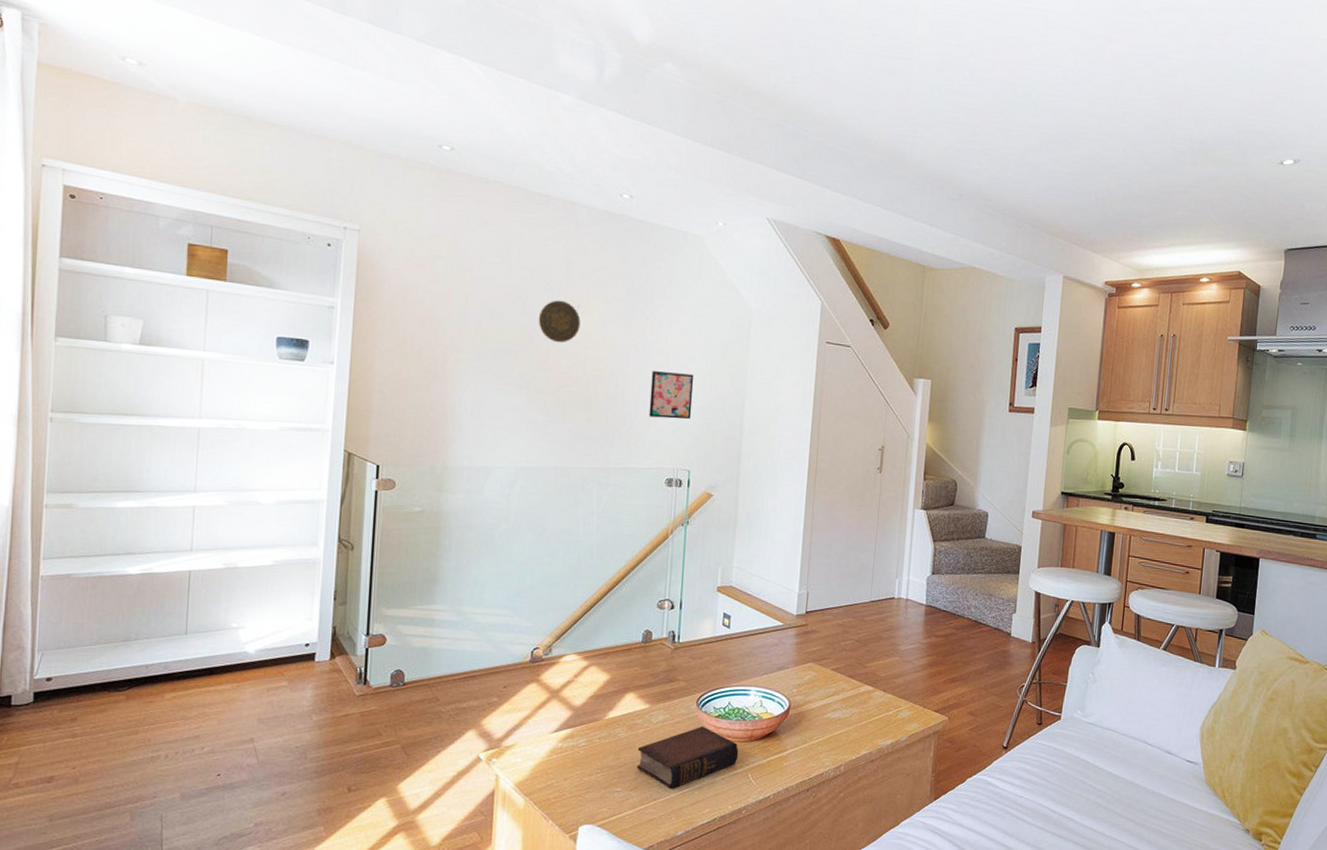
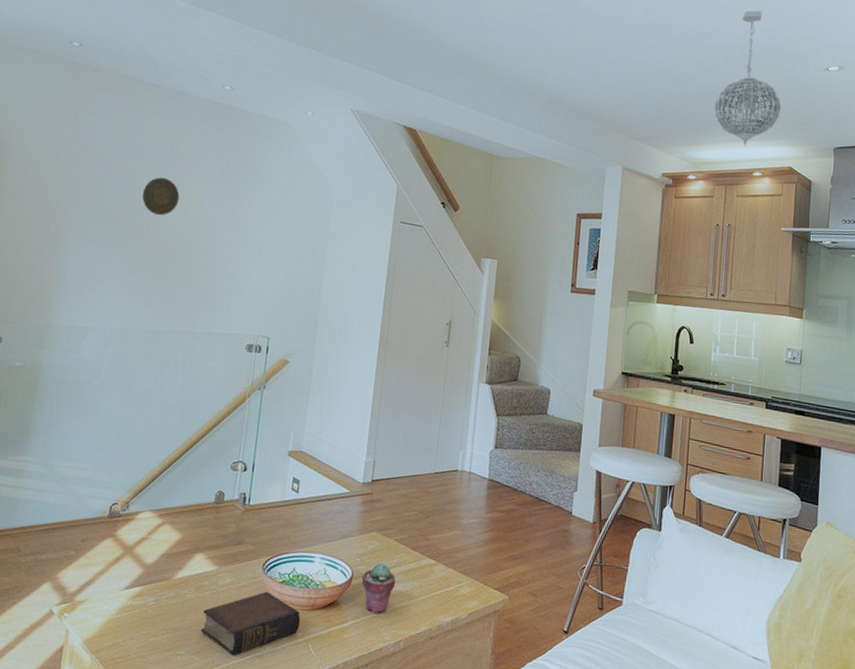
wall art: present [648,371,694,420] -> none [234,243,278,289]
potted succulent: none [799,692,835,742] -> present [361,563,396,614]
pendant light: none [1161,98,1232,250] -> present [714,10,782,146]

